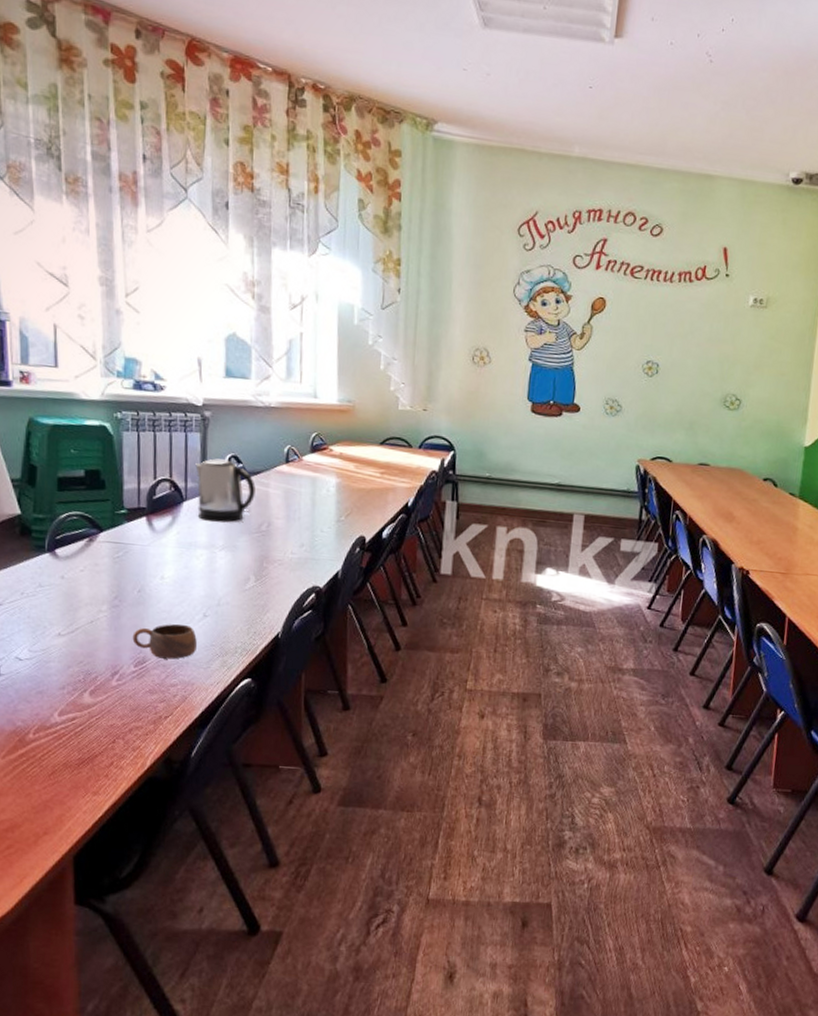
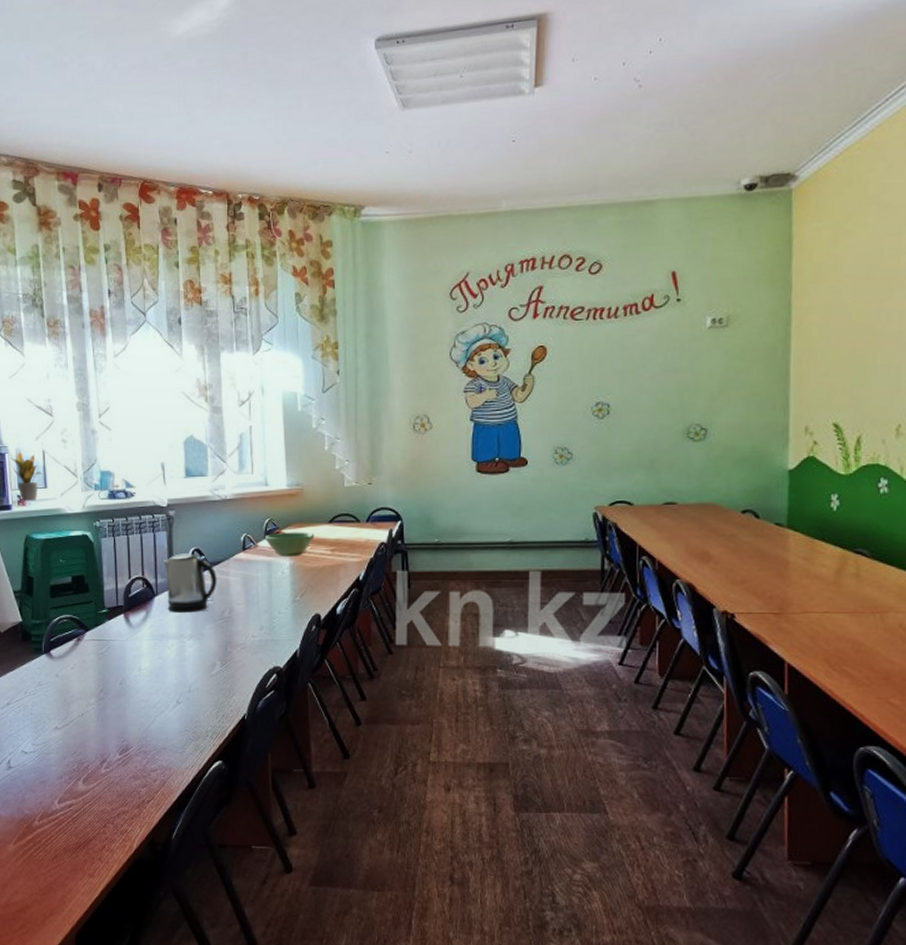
potted plant: none [13,320,51,381] -> present [11,451,41,502]
cup: present [132,623,197,659] -> none [117,711,172,746]
bowl: none [310,448,364,476] -> present [264,532,315,557]

